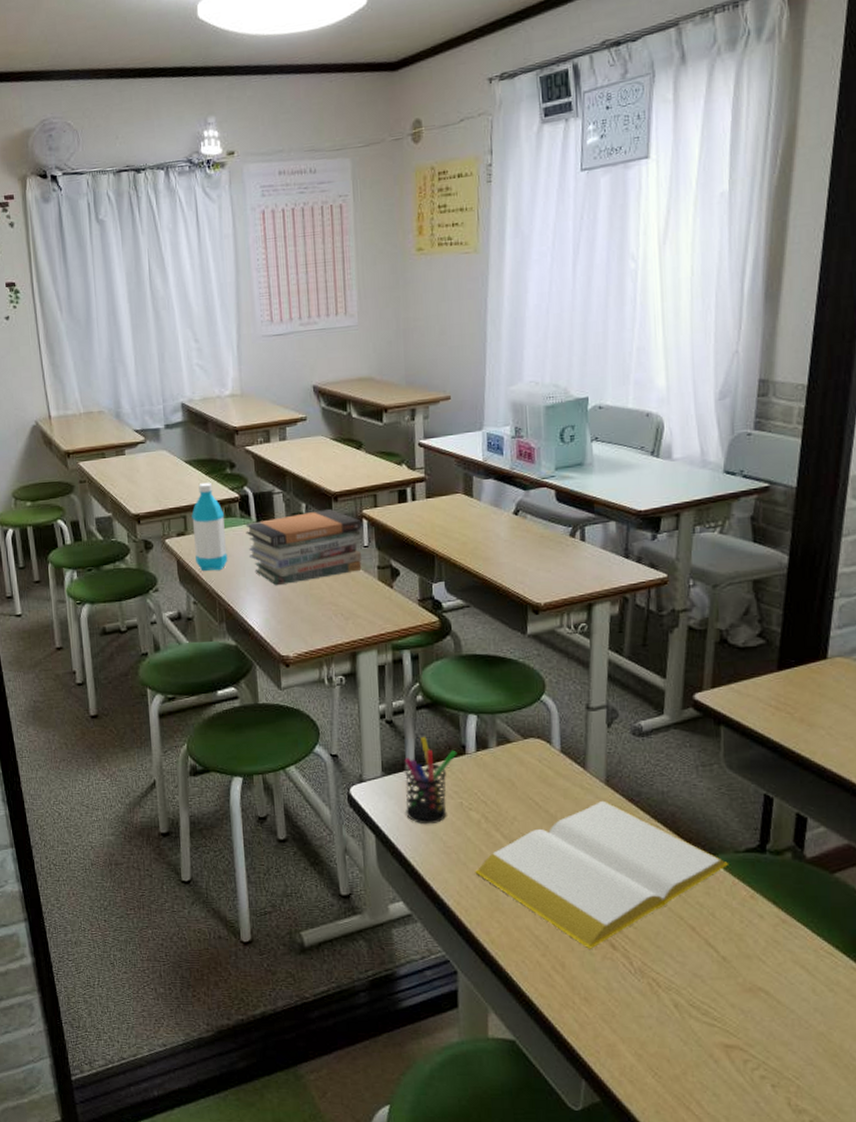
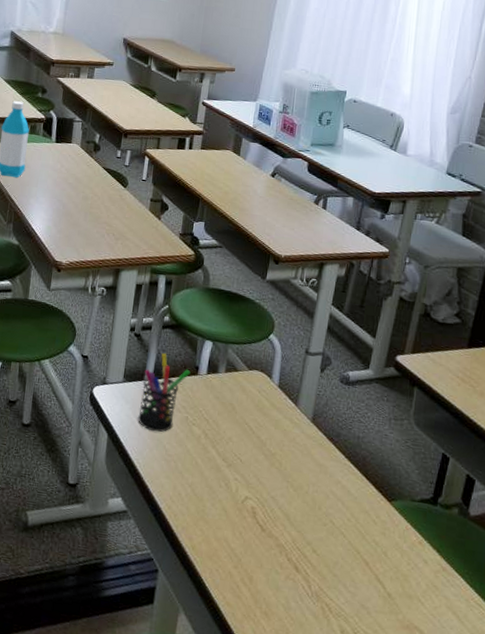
book stack: present [245,508,362,586] -> none [43,142,143,200]
notepad: present [475,800,729,949] -> none [188,435,405,568]

